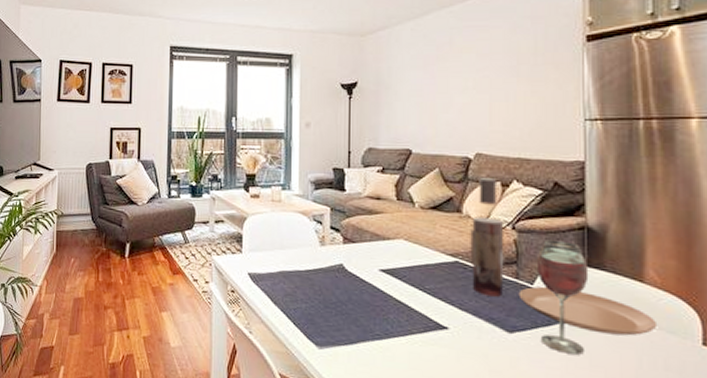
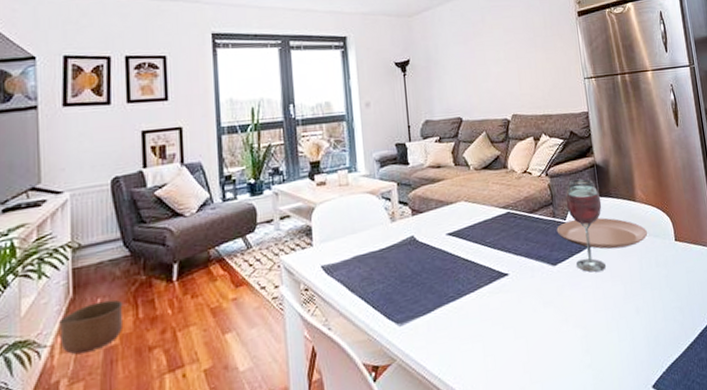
basket: none [46,261,89,298] -> present [59,299,123,354]
wine bottle: present [470,178,504,297] -> none [515,134,546,238]

